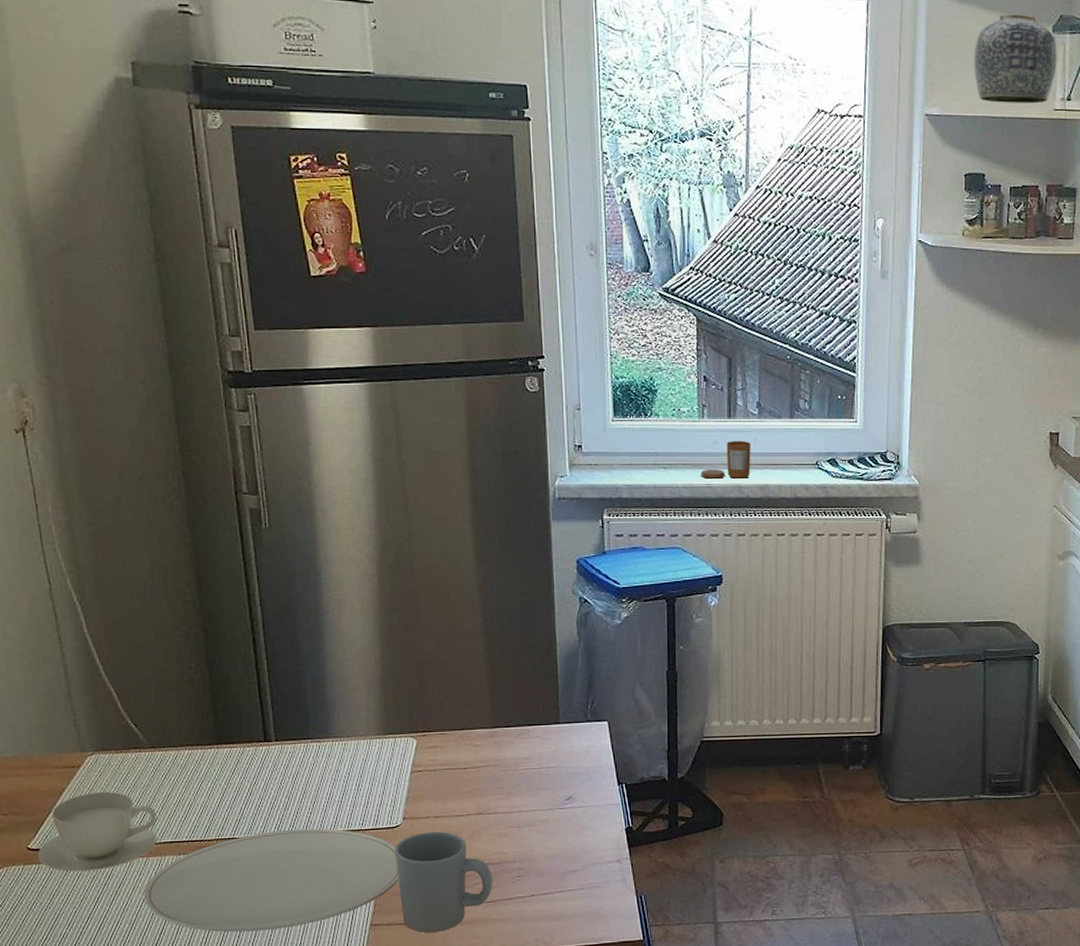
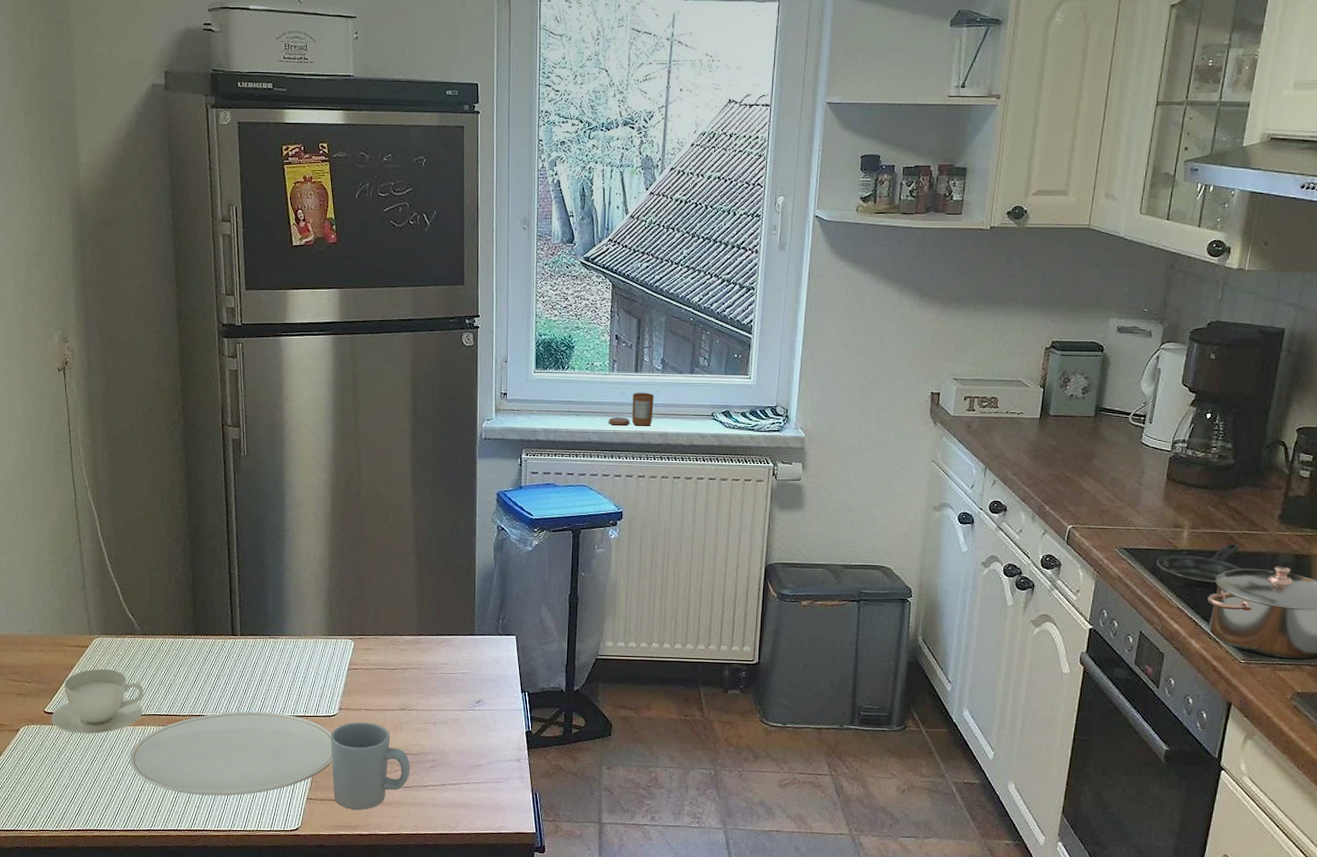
decorative jar: present [974,14,1058,104] -> none [874,11,955,91]

